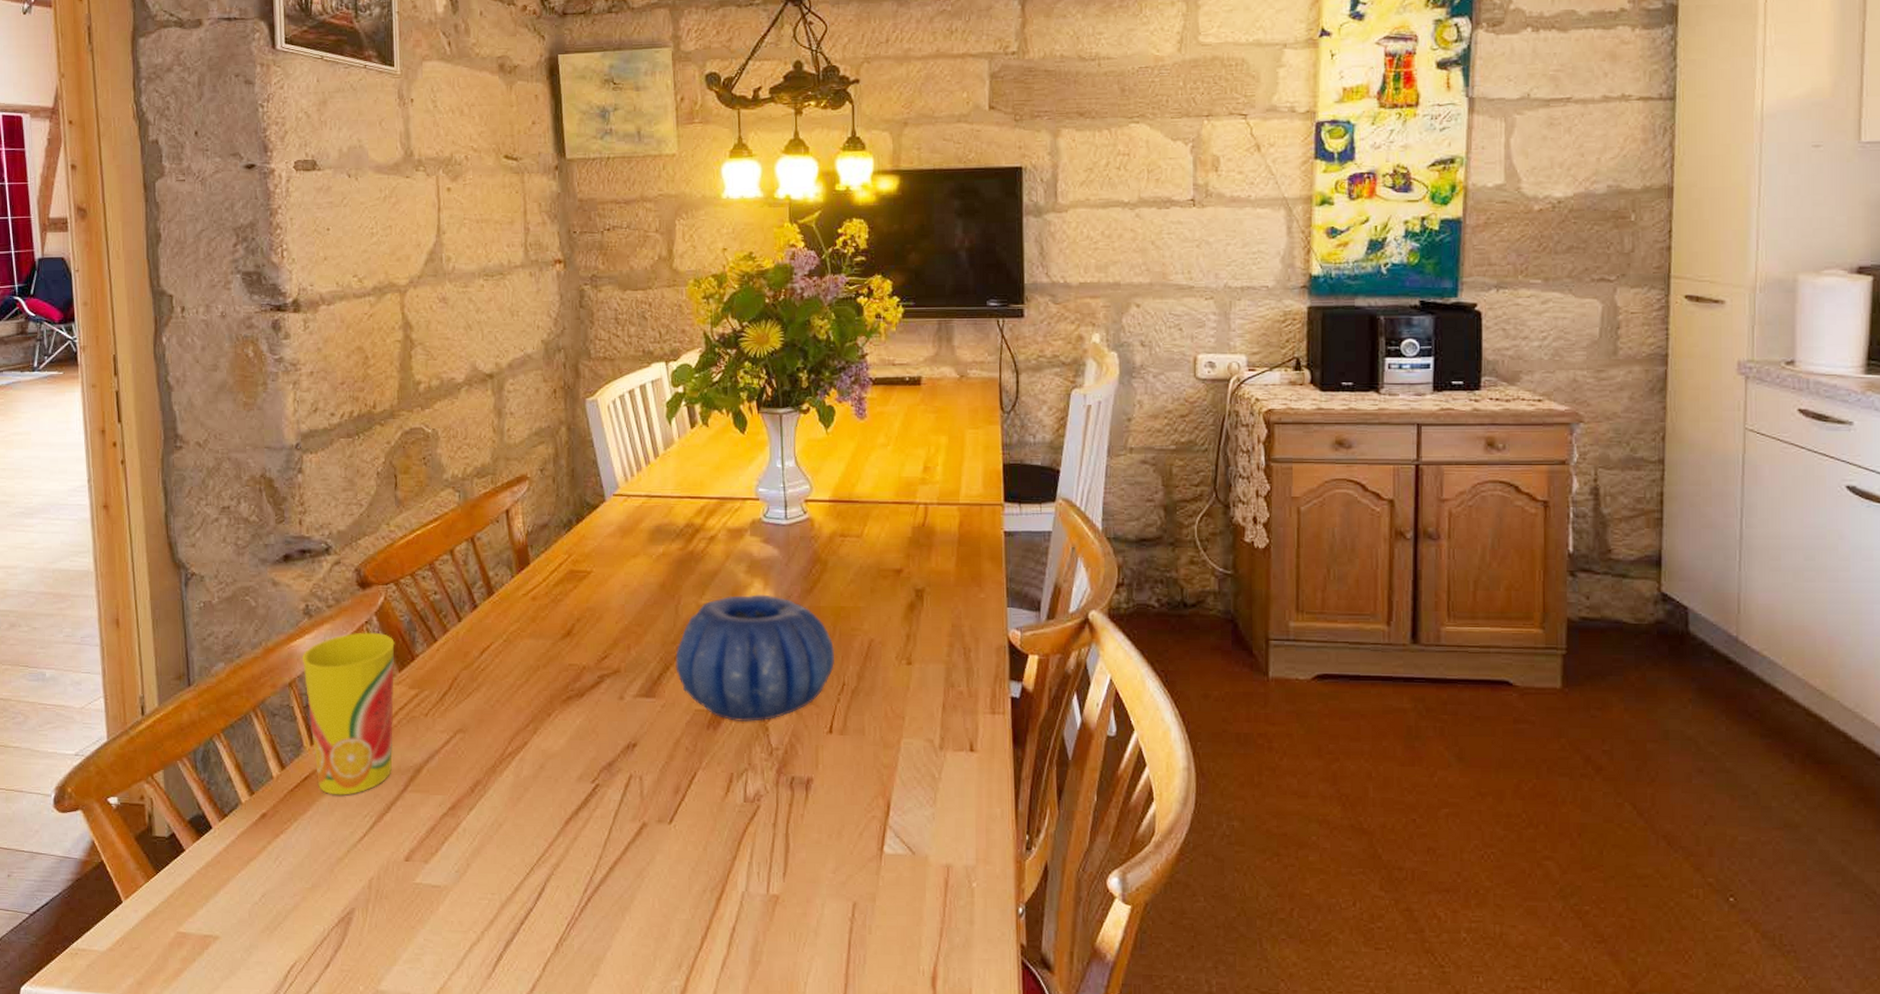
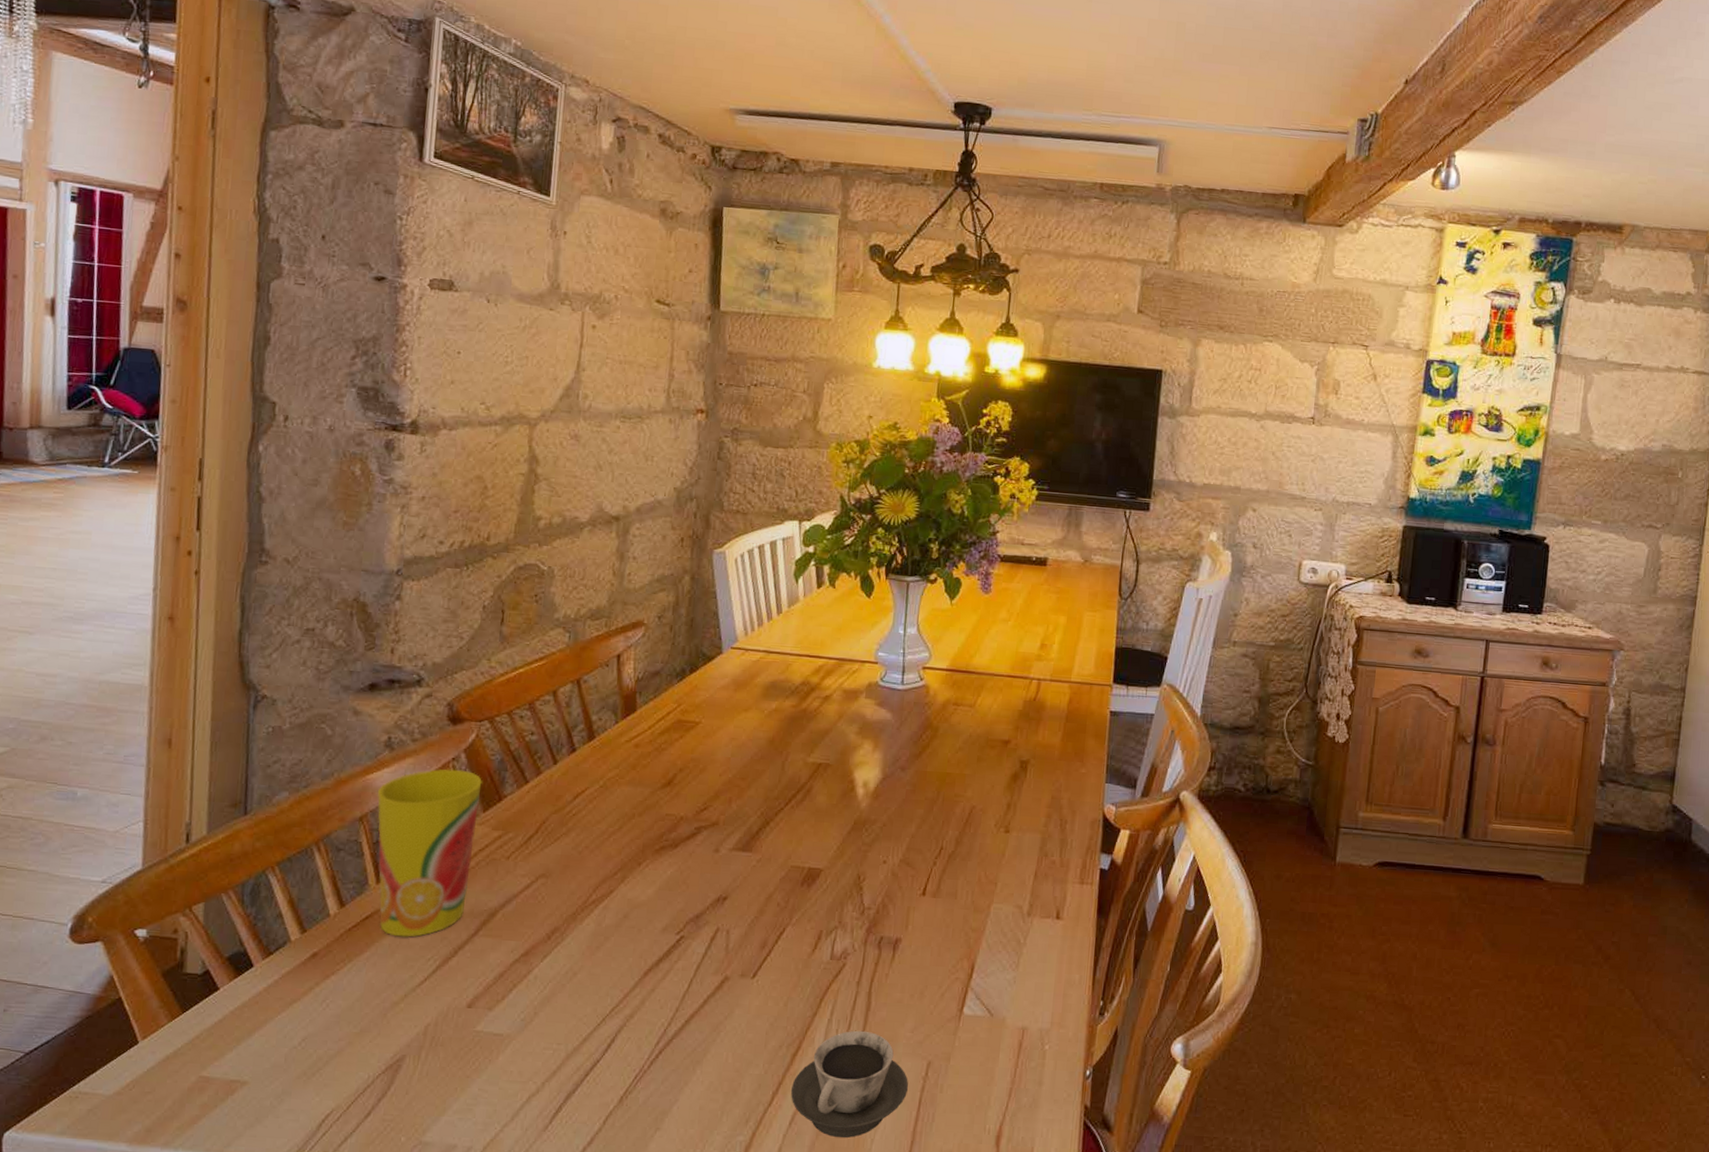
decorative bowl: present [675,594,835,723] -> none [776,755,937,881]
cup: none [720,872,836,982] -> present [791,1030,908,1138]

